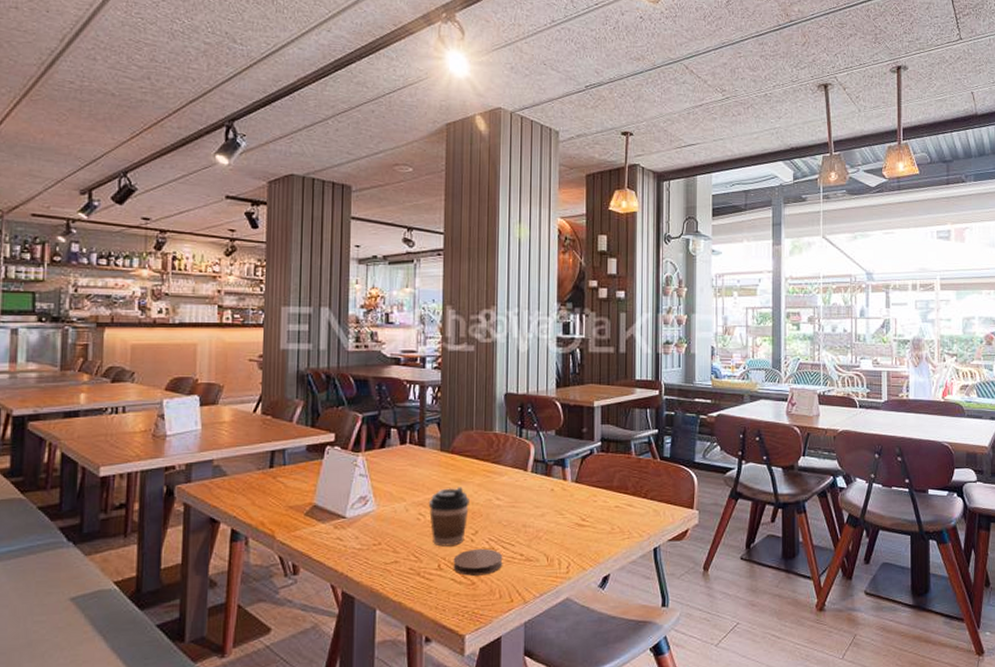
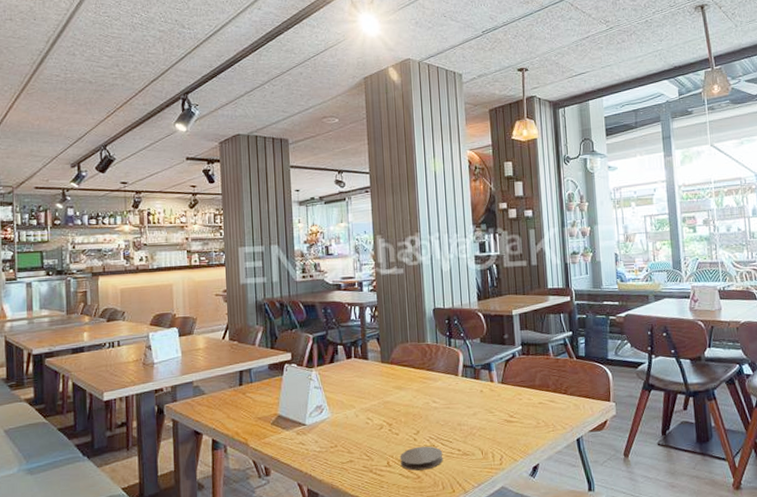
coffee cup: present [428,487,469,547] -> none [374,393,410,446]

